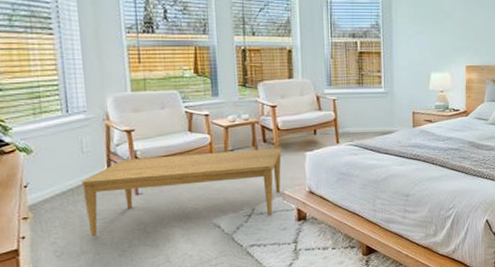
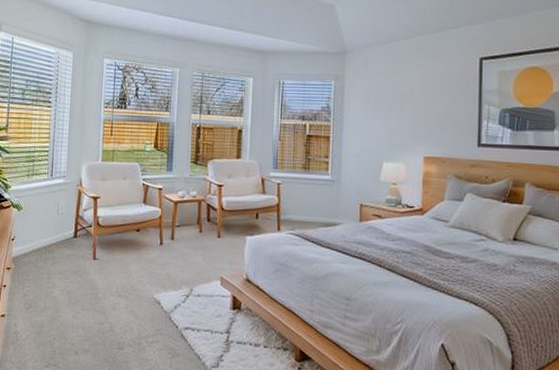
coffee table: present [81,148,281,237] -> none [53,224,223,299]

